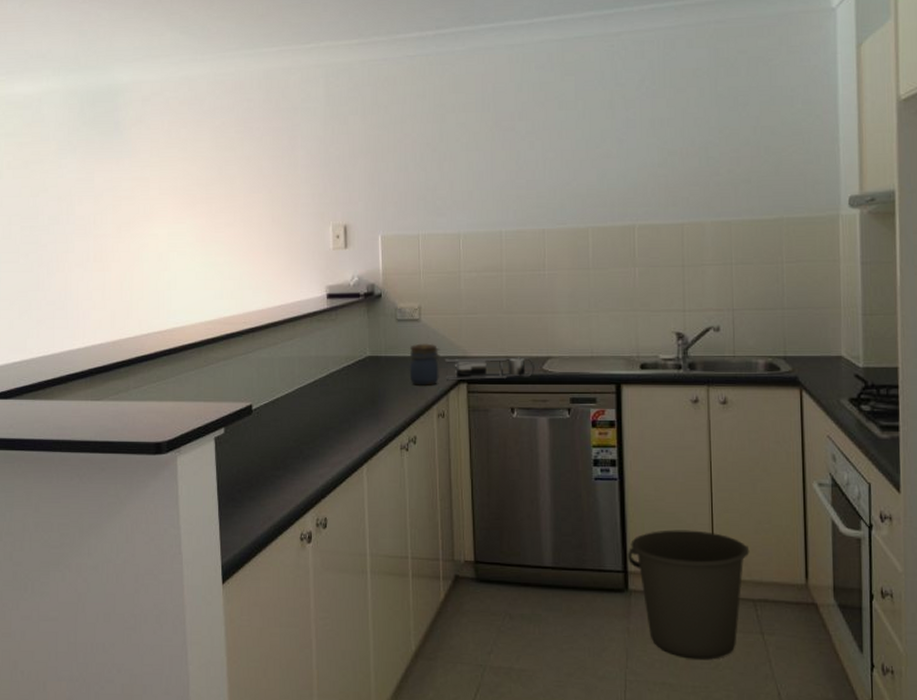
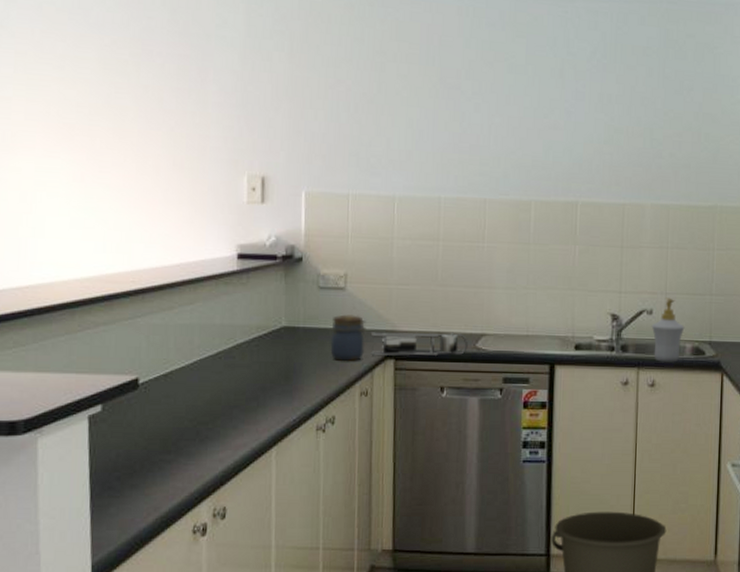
soap bottle: none [719,314,756,380] -> present [651,297,685,363]

